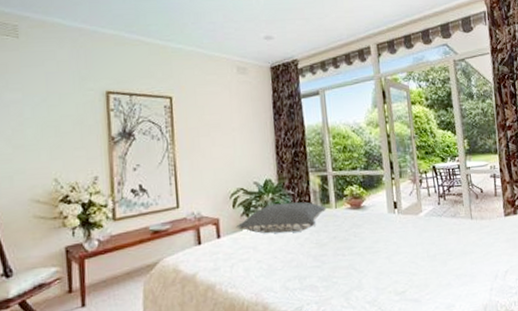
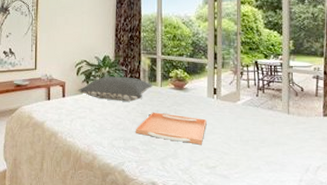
serving tray: none [311,238,391,270] -> present [135,112,207,145]

